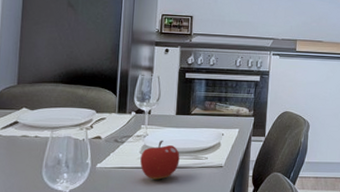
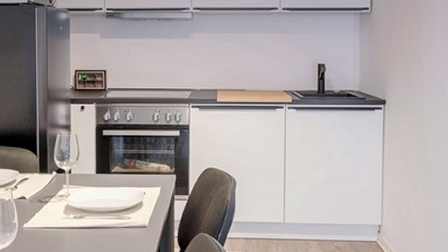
fruit: present [140,140,180,180] -> none [64,199,103,240]

